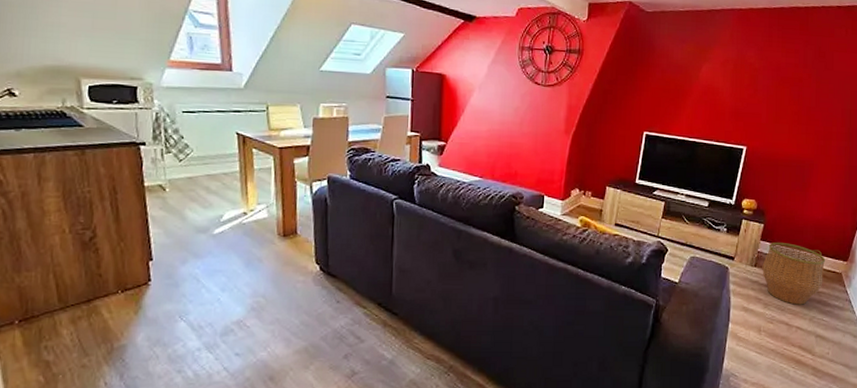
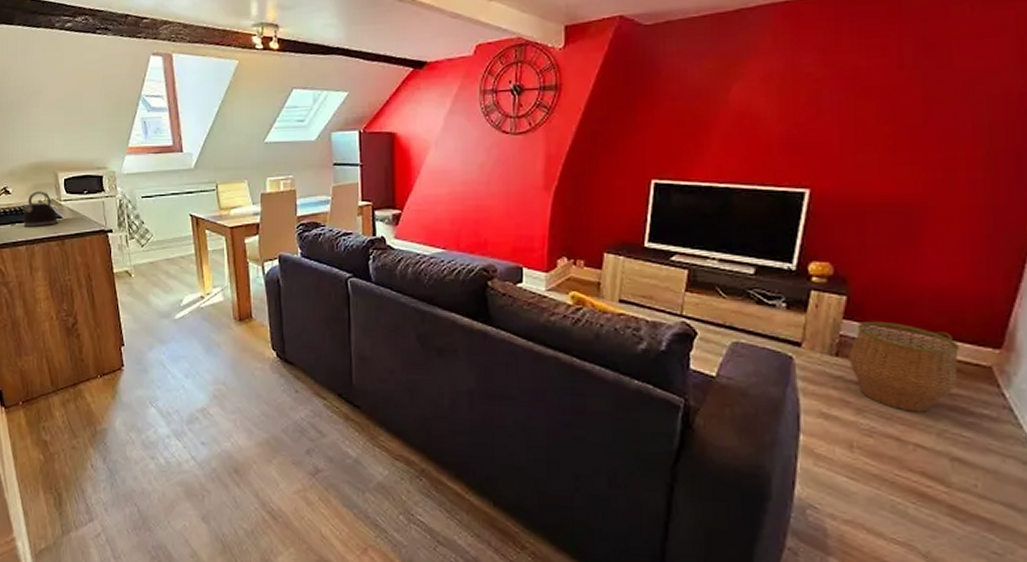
kettle: none [32,96,78,136] -> present [23,191,58,228]

